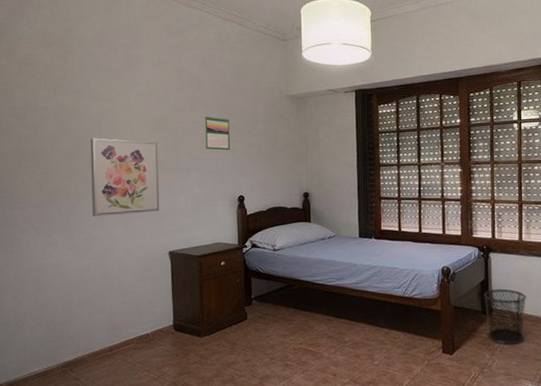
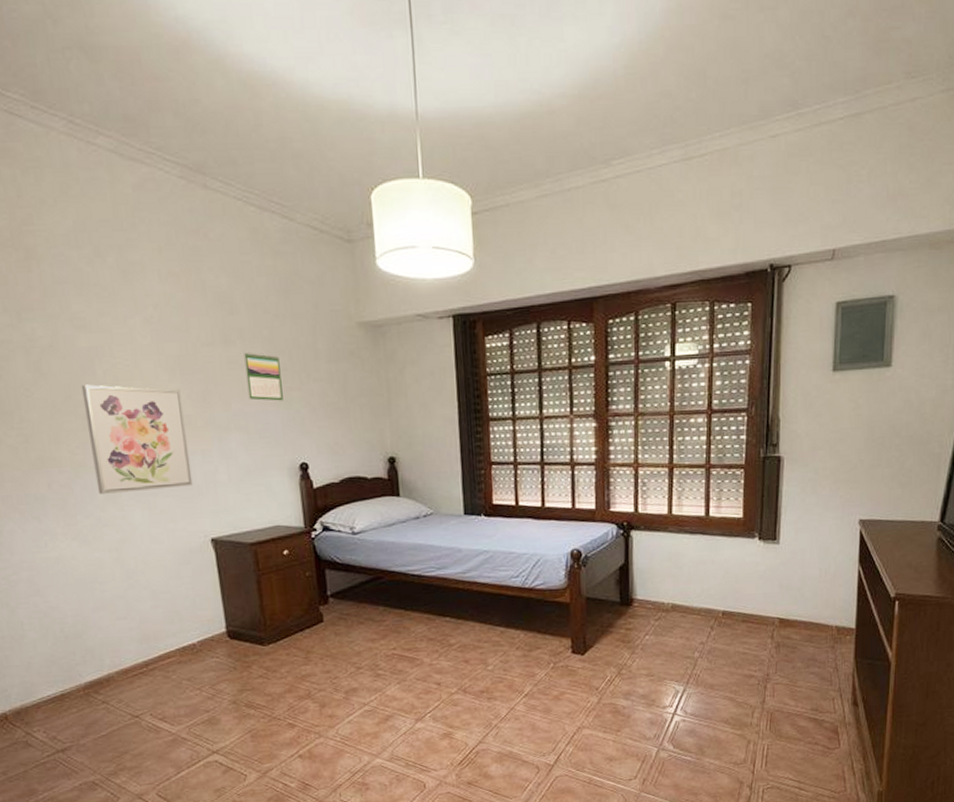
waste bin: present [484,288,526,345] -> none [623,574,675,641]

